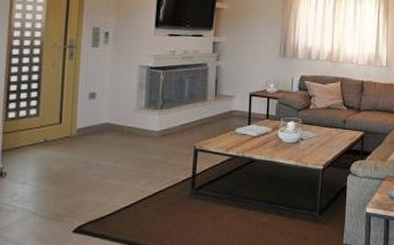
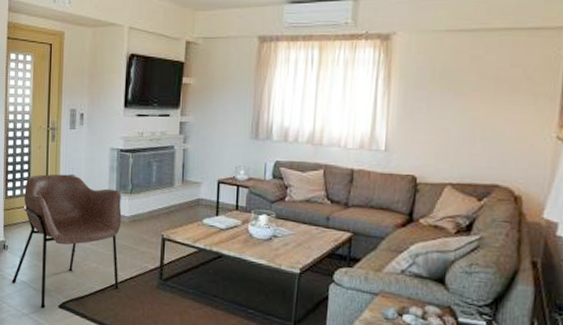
armchair: none [10,92,151,237] -> present [11,174,122,309]

